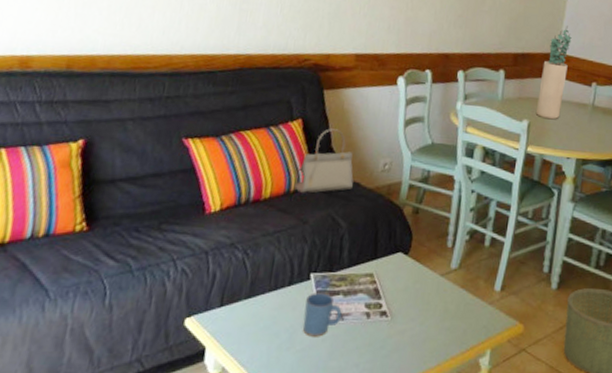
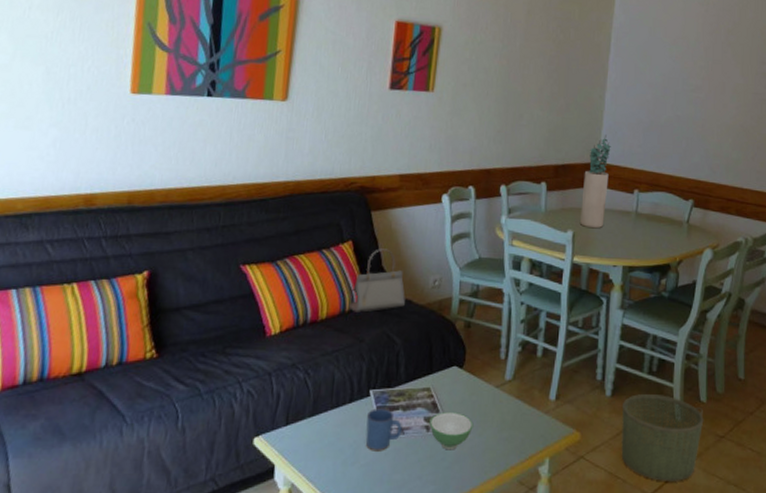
bowl: none [370,299,416,338] -> present [429,412,474,450]

